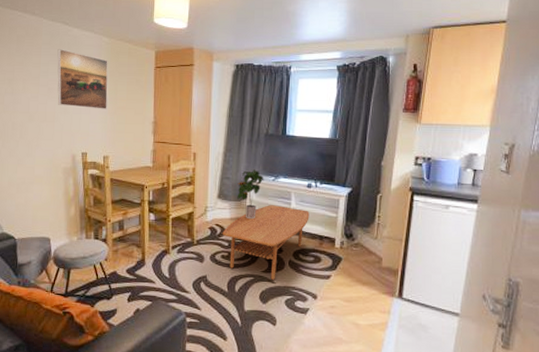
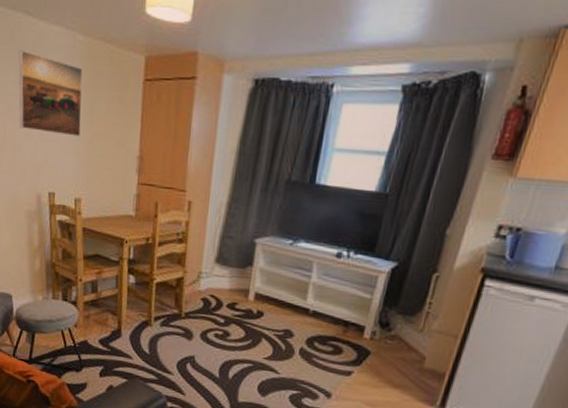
coffee table: present [222,205,310,280] -> none [217,276,335,370]
potted plant: present [237,169,264,220] -> none [240,228,279,293]

